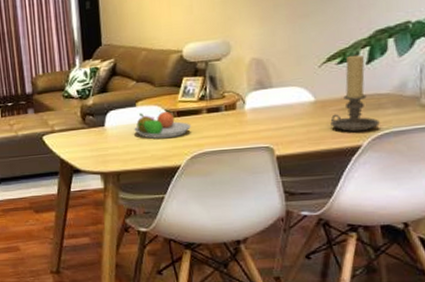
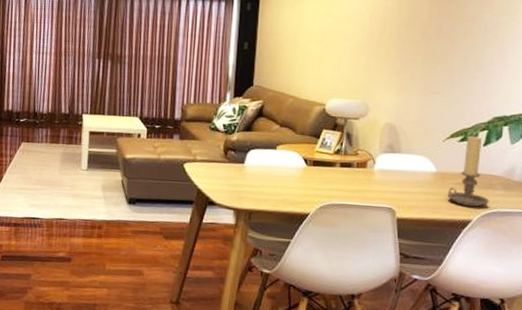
fruit bowl: present [134,110,192,139] -> none [271,156,325,185]

